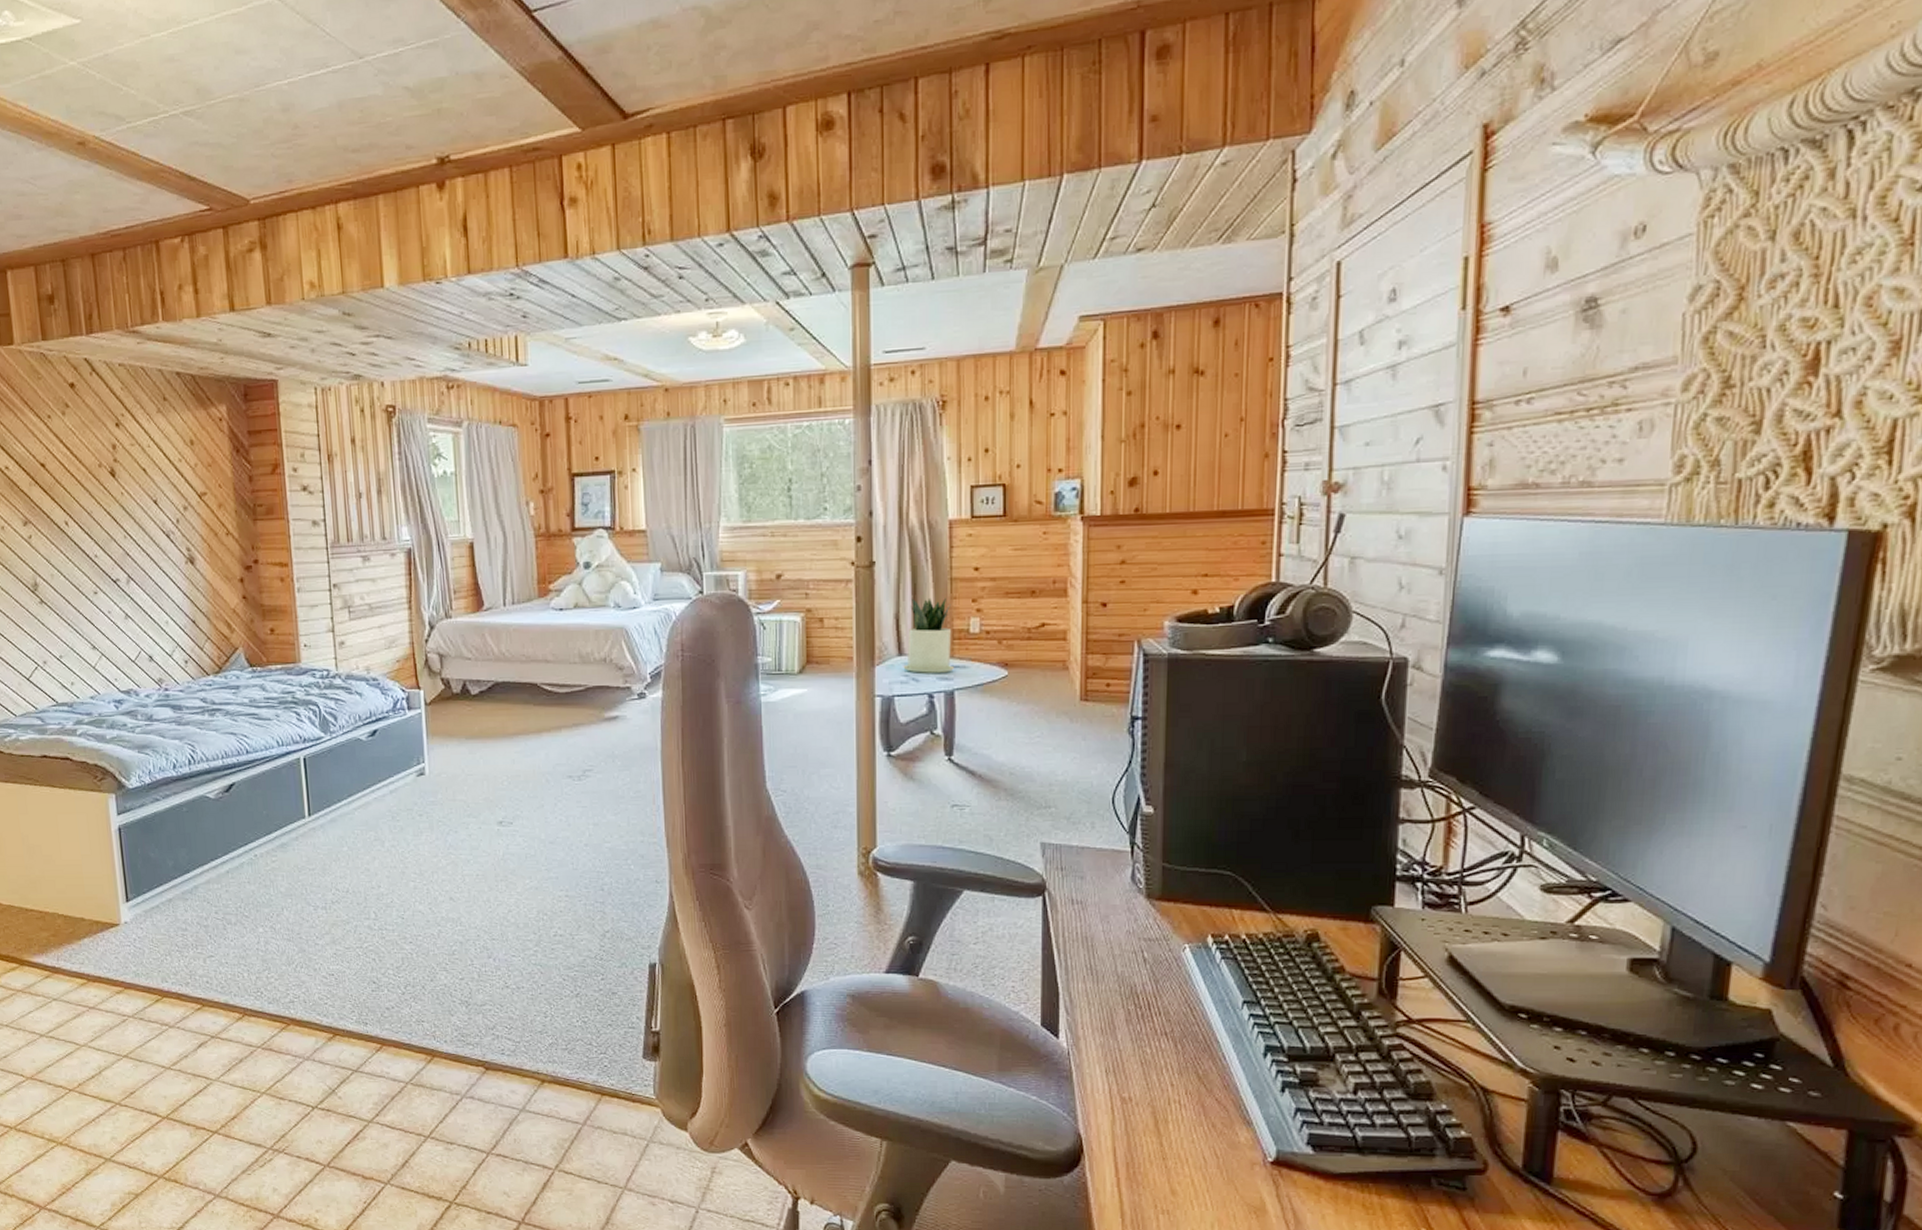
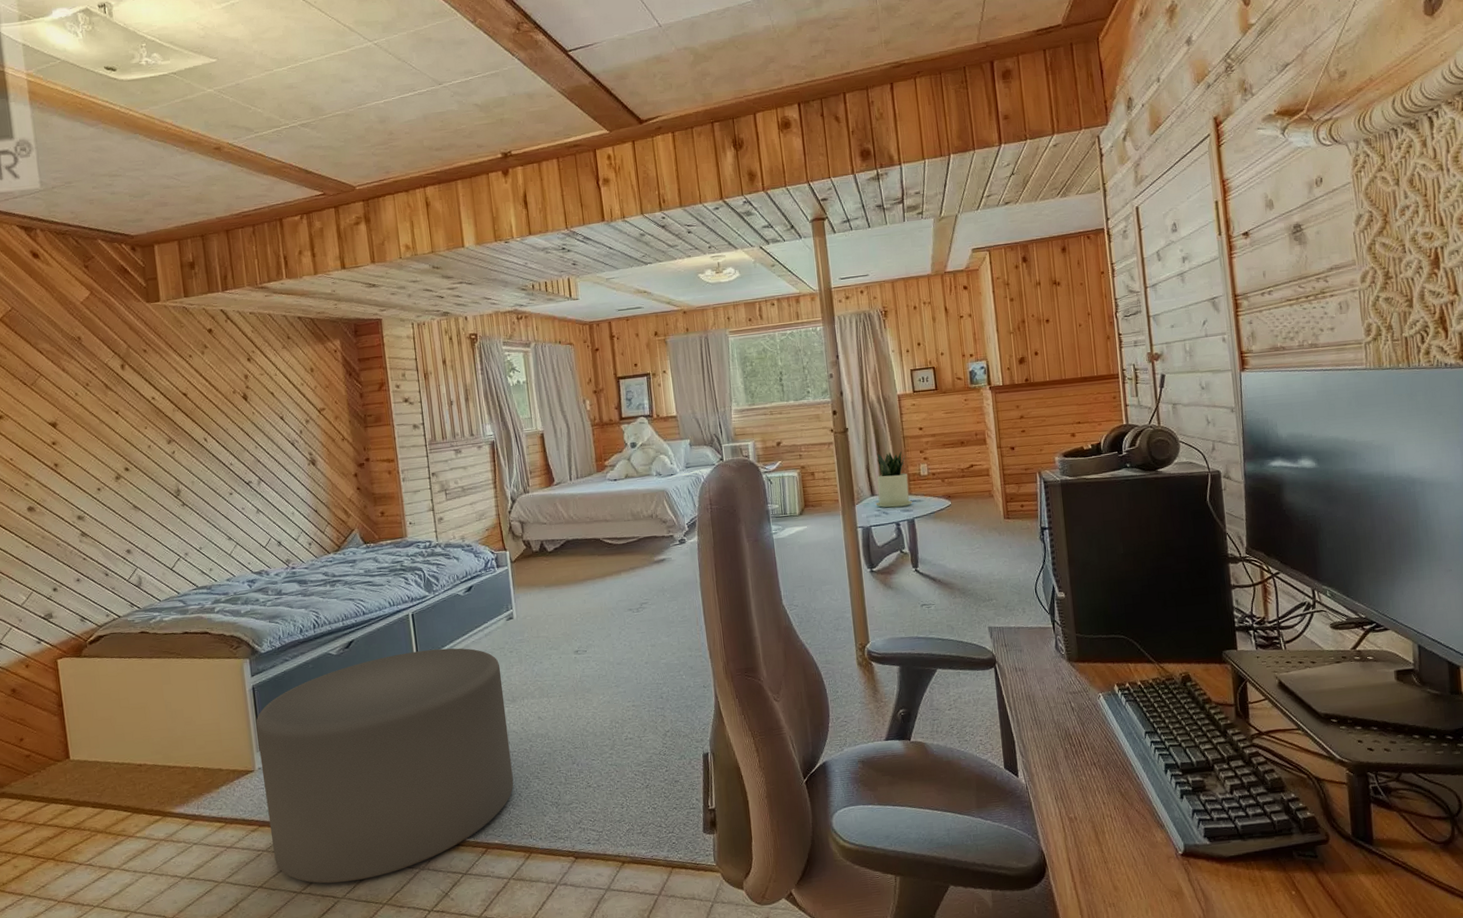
pouf: none [122,803,417,1063] -> present [256,648,514,884]

